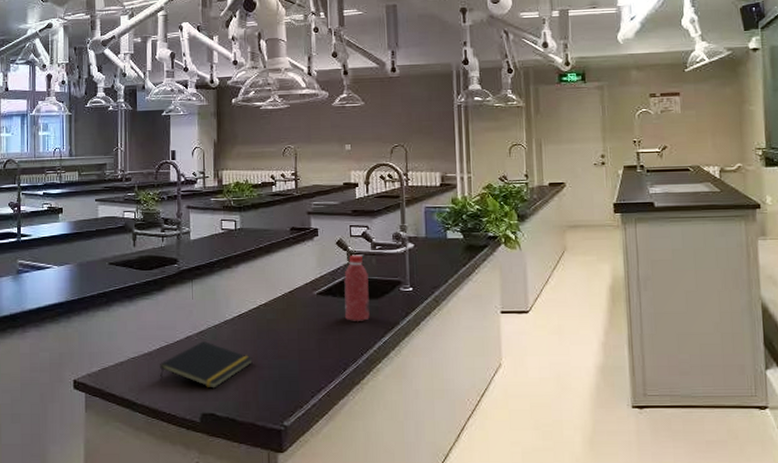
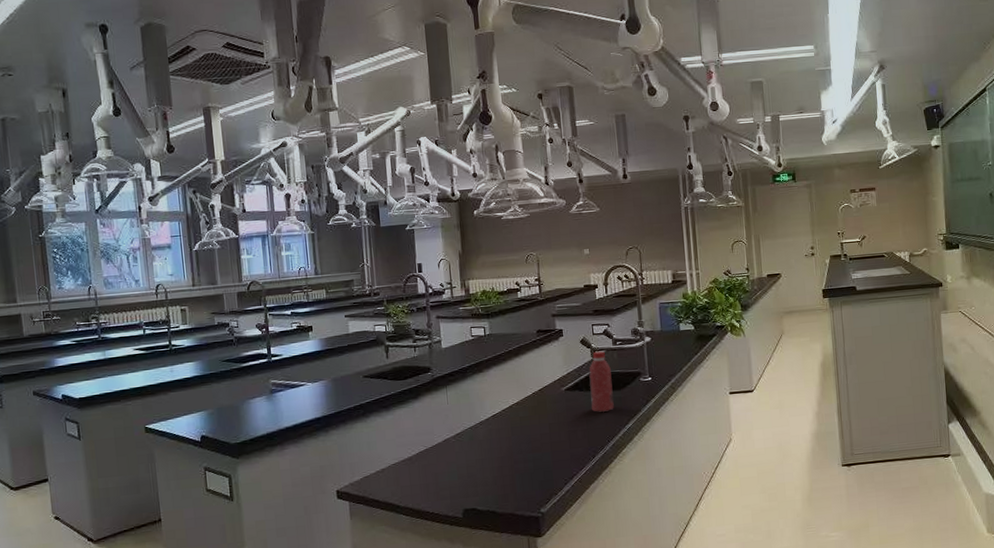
notepad: present [159,341,253,389] -> none [420,442,509,486]

